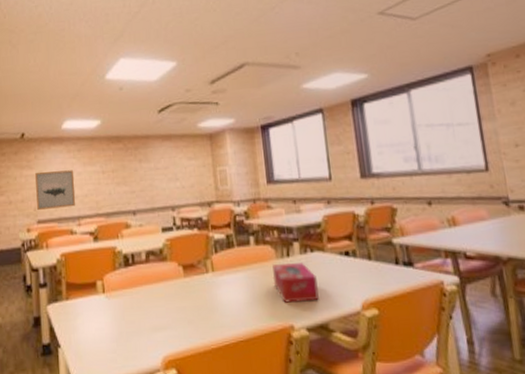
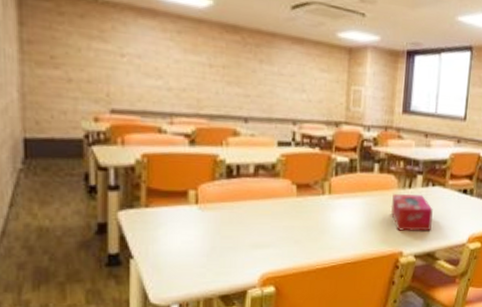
wall art: present [35,170,76,211] -> none [110,47,170,101]

